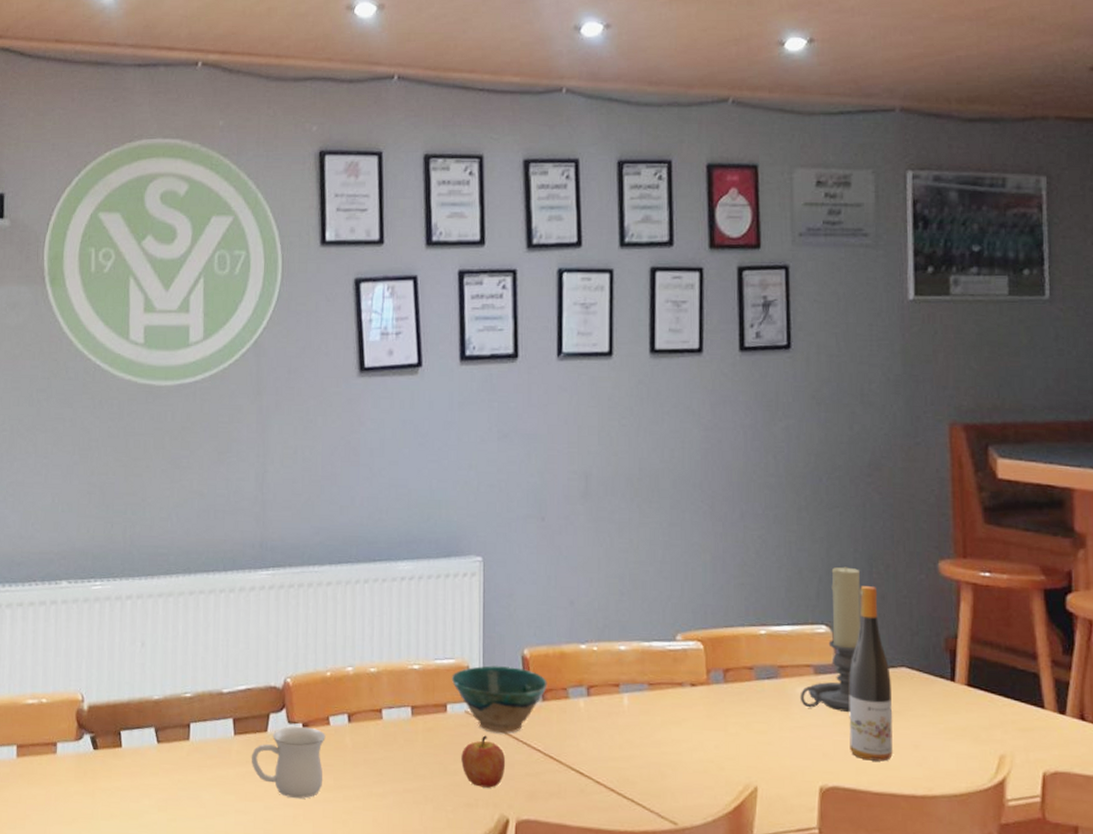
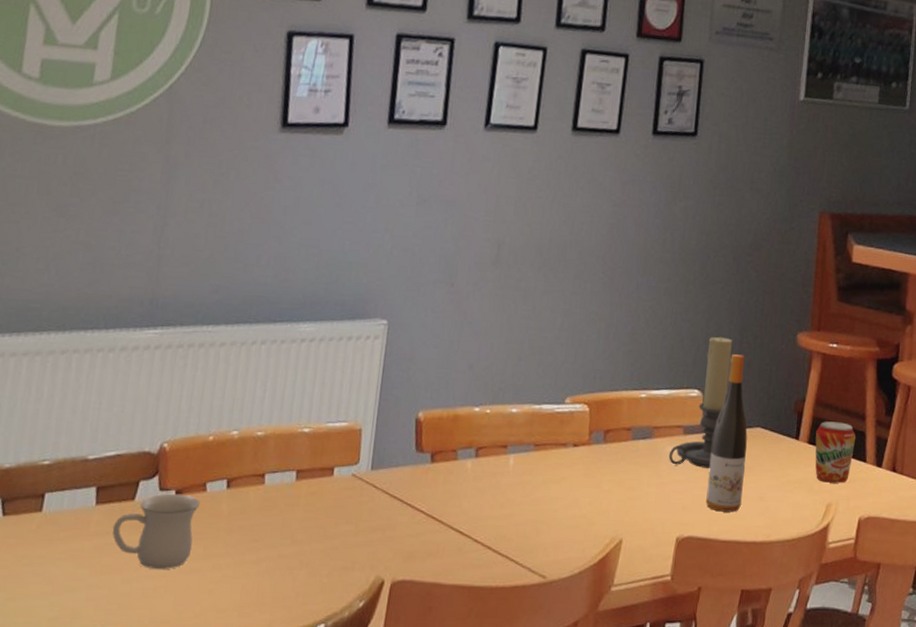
bowl: present [451,665,547,734] -> none [341,427,438,496]
apple: present [461,735,506,788] -> none [342,498,388,550]
beverage can: none [976,661,1028,732] -> present [815,421,856,483]

